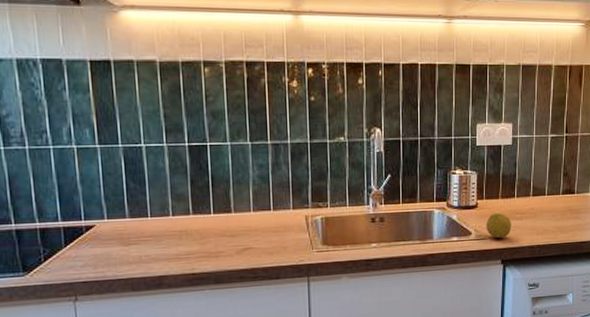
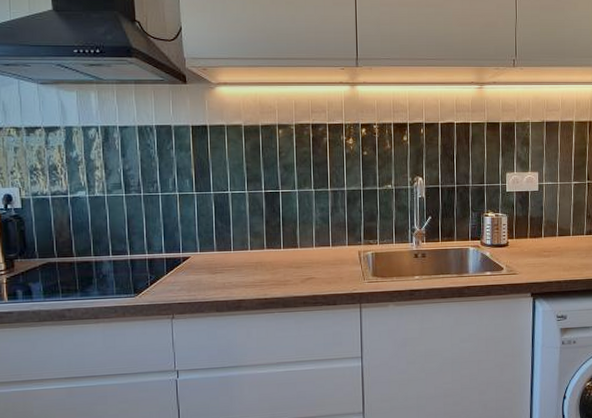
fruit: present [486,213,512,239] -> none [516,251,540,274]

